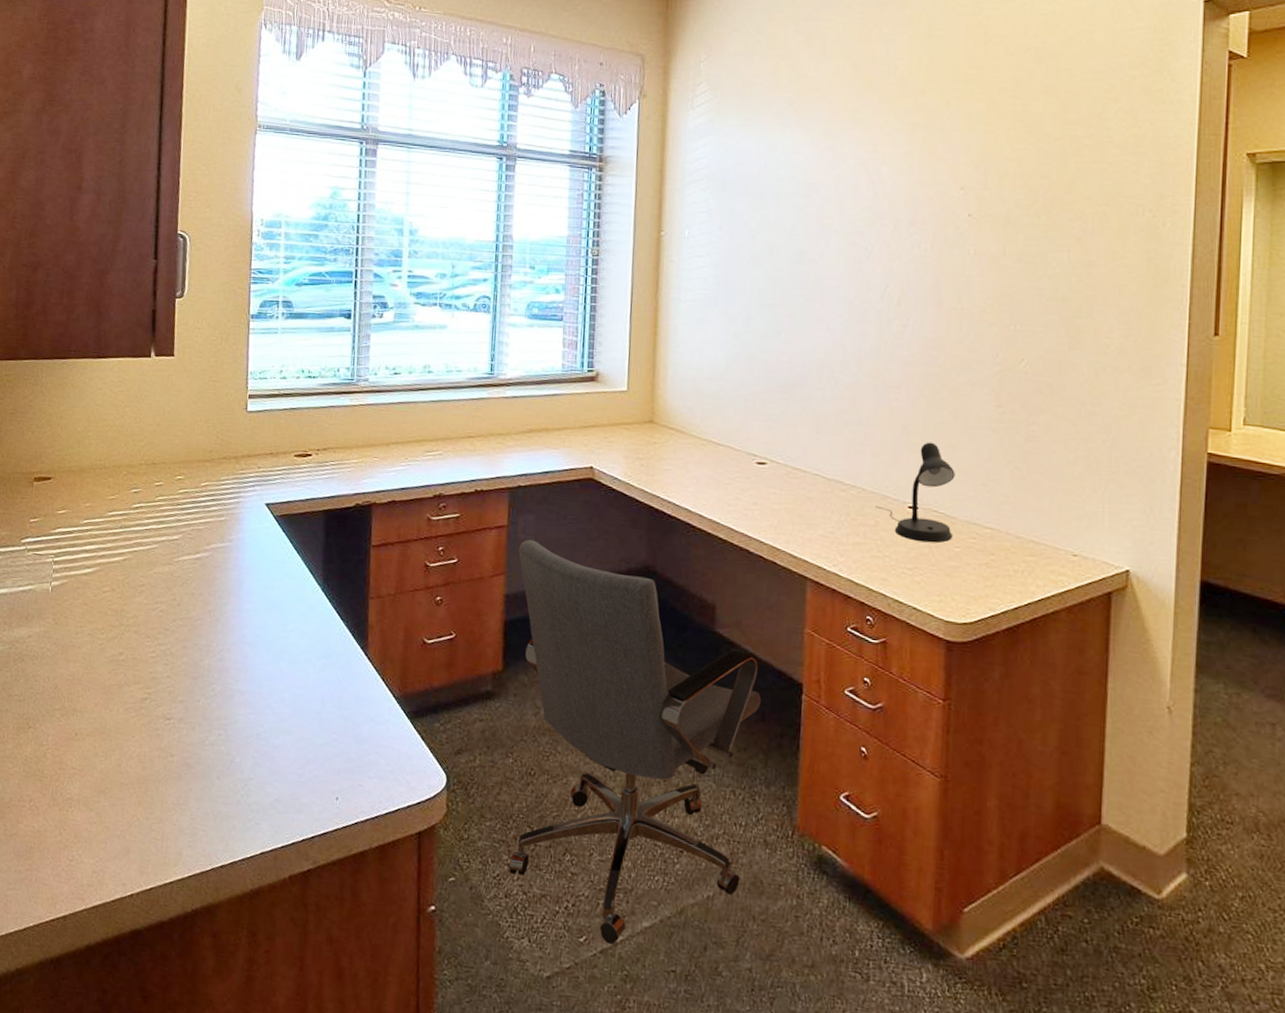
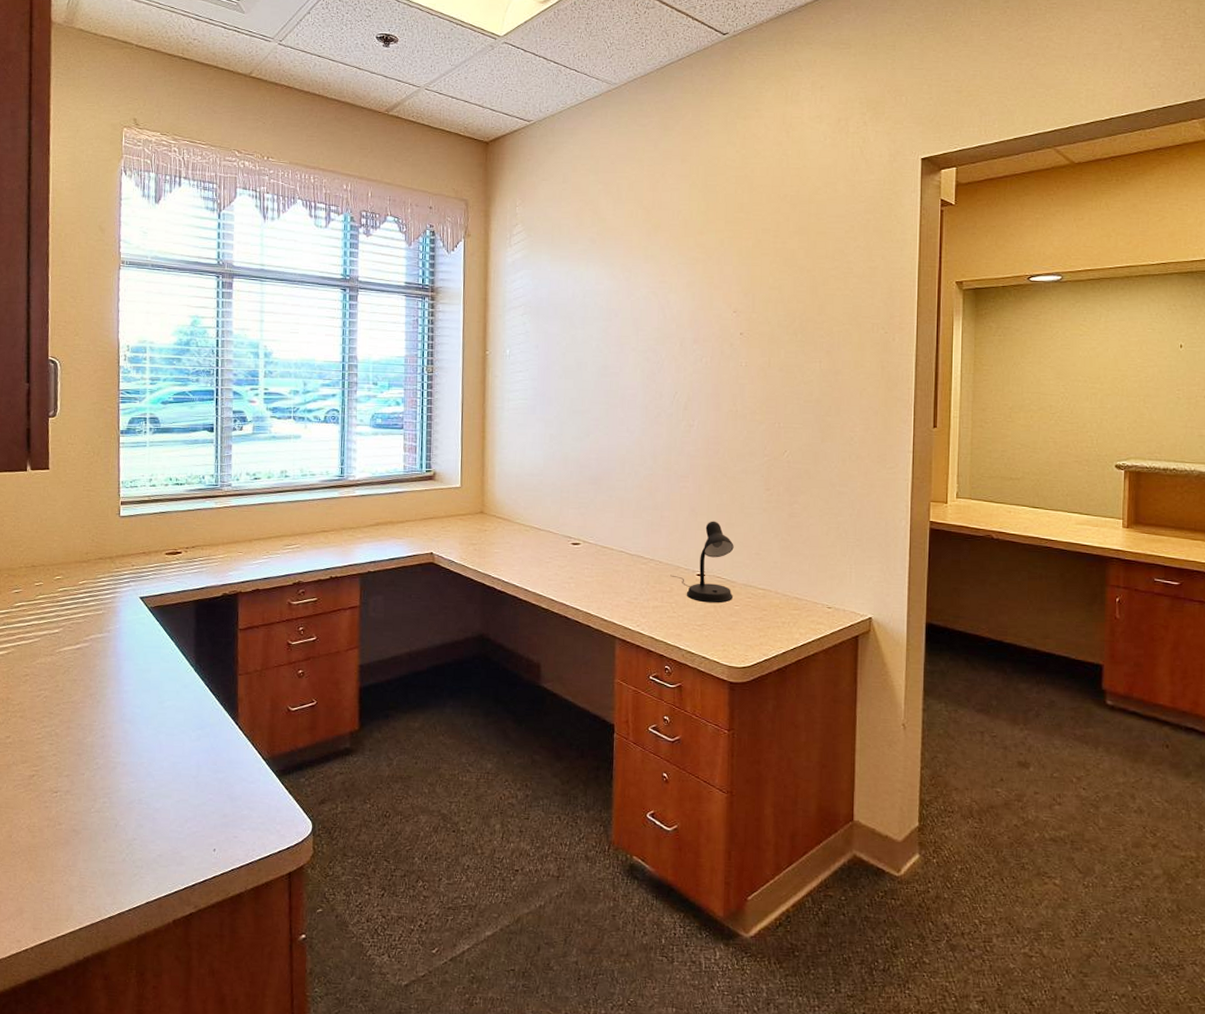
office chair: present [509,539,762,945] -> none [370,617,581,953]

